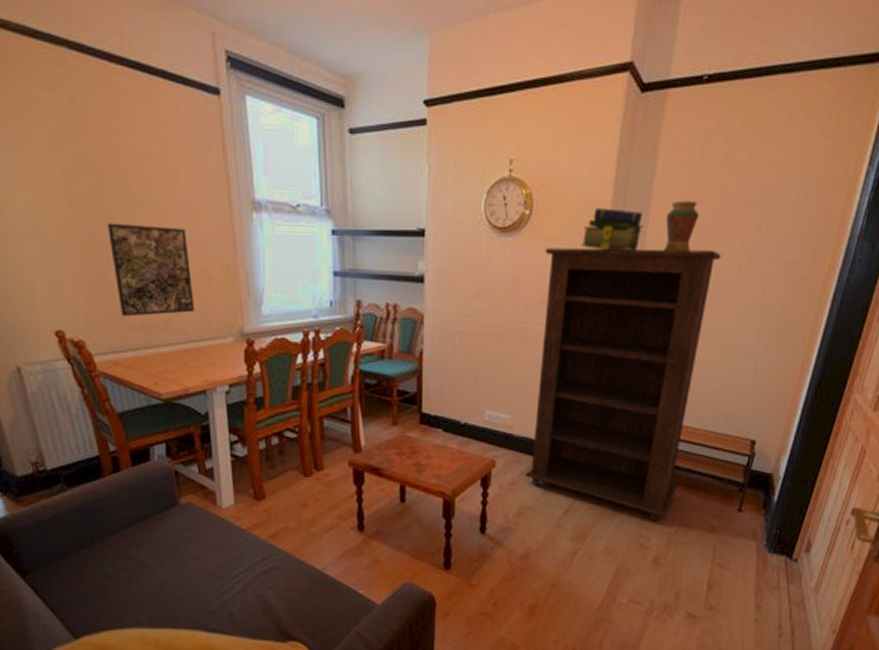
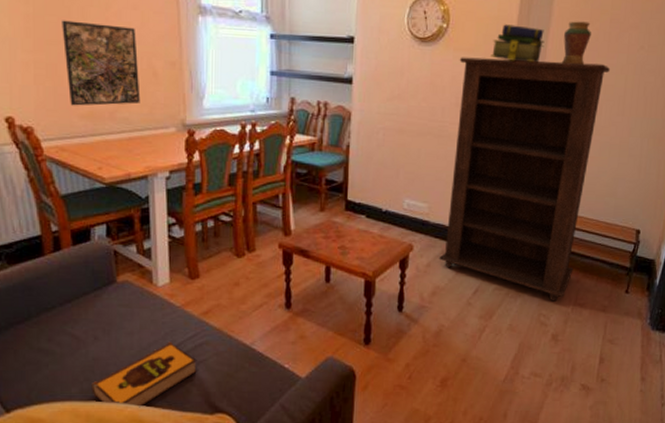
hardback book: none [159,566,267,635] -> present [91,342,197,408]

